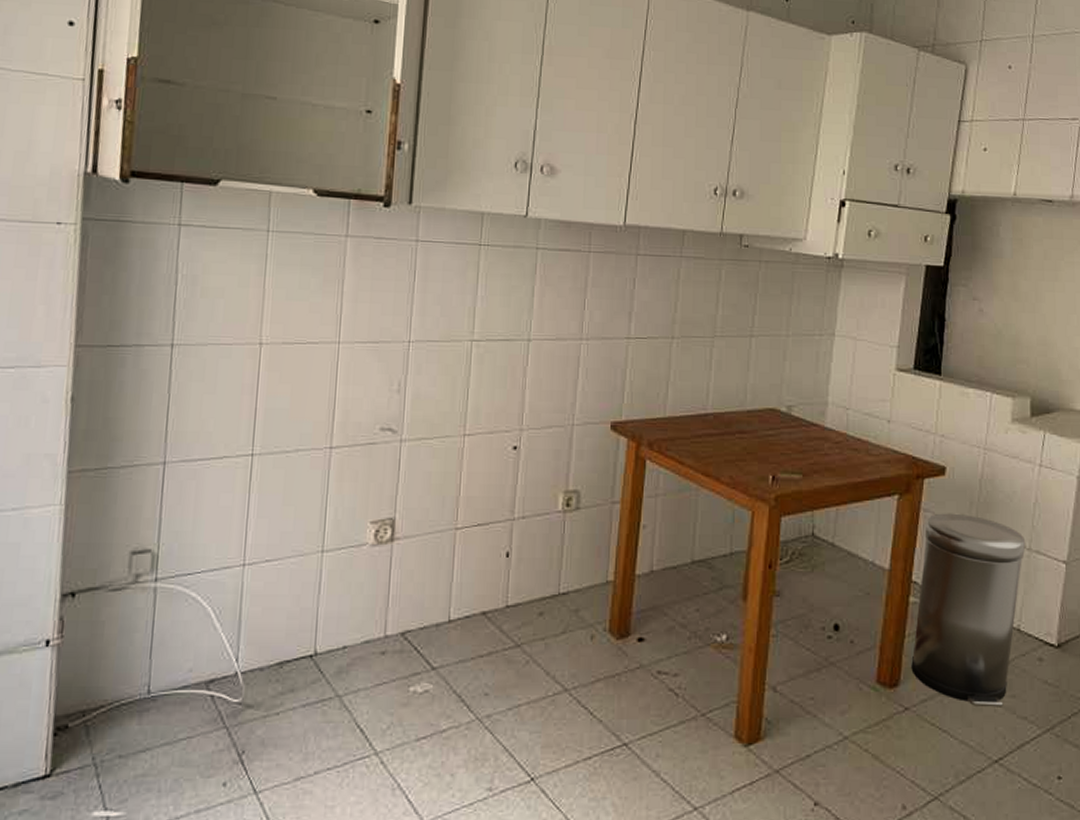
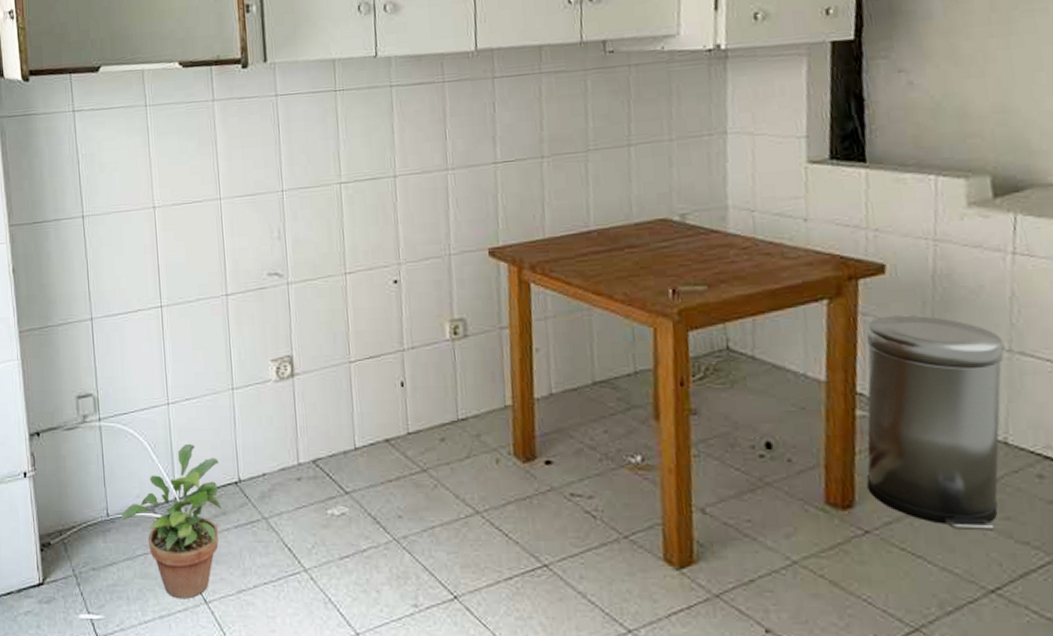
potted plant: none [165,610,295,790] -> present [121,443,223,599]

